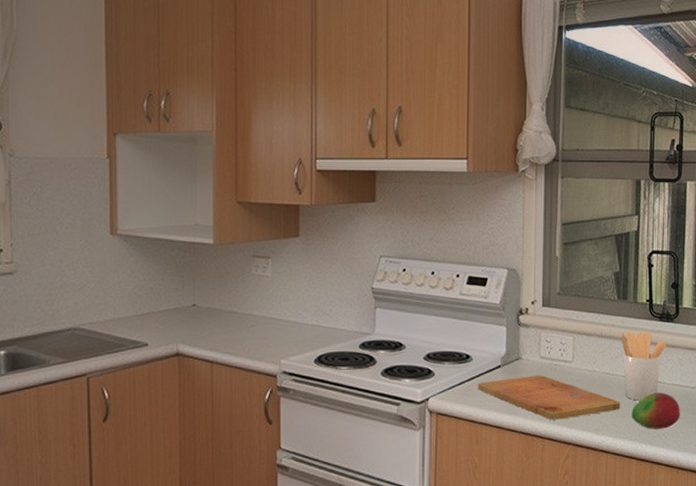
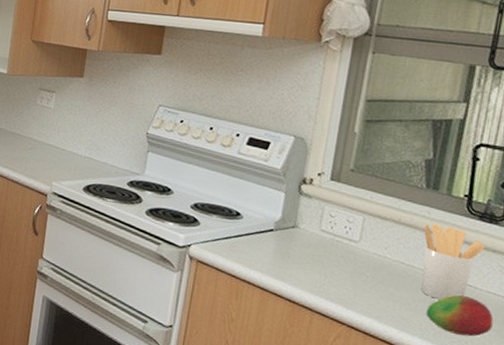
cutting board: present [478,375,621,420] -> none [245,241,414,303]

